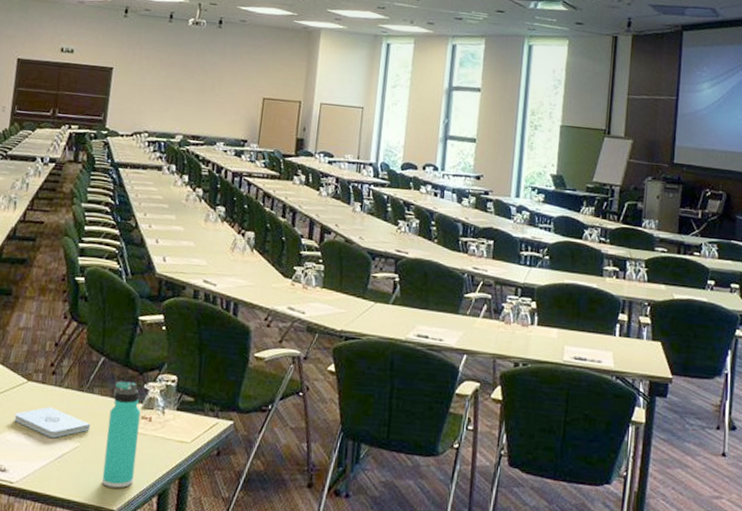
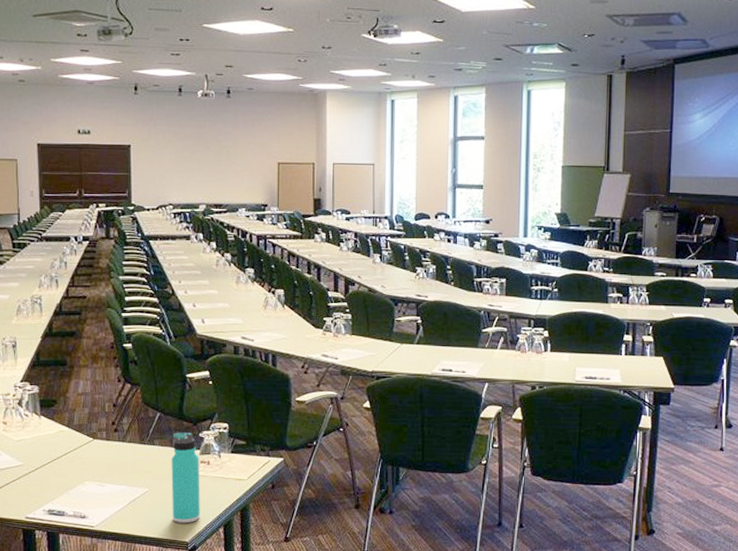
notepad: present [14,407,91,438] -> none [86,460,156,486]

